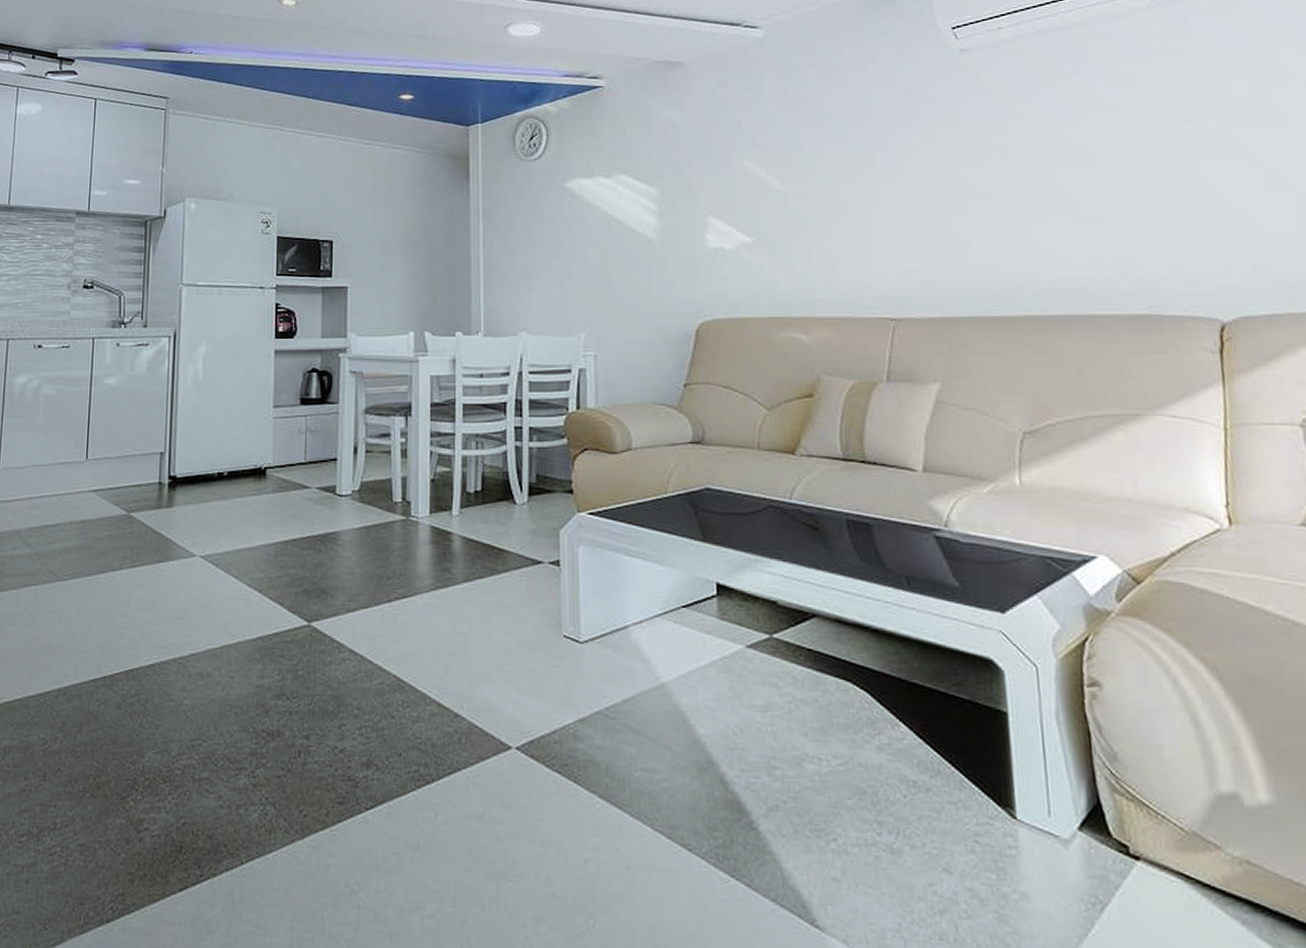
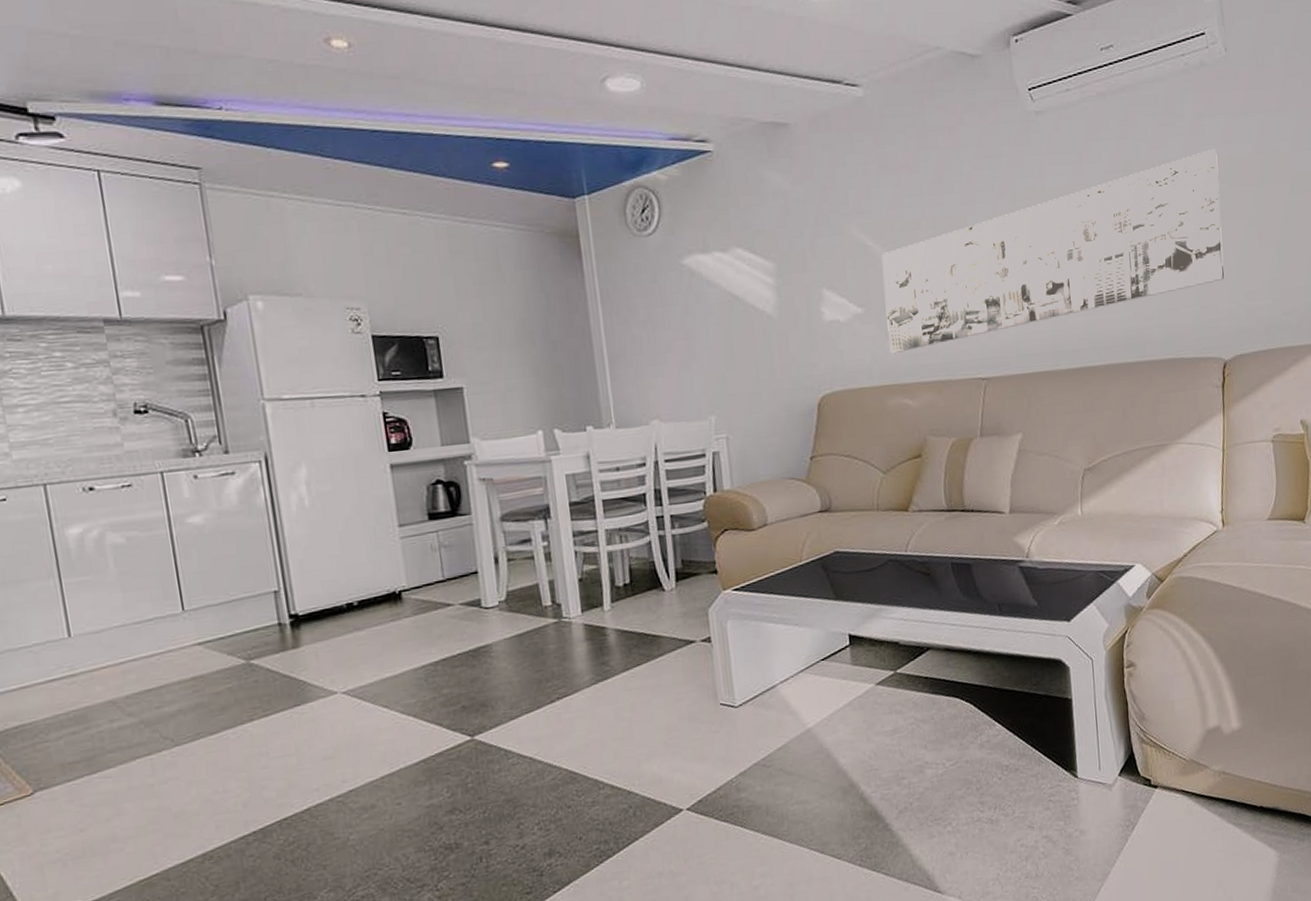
wall art: none [775,86,1217,286] -> present [881,148,1224,355]

